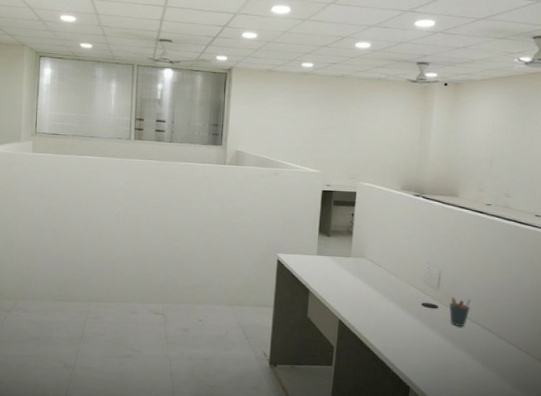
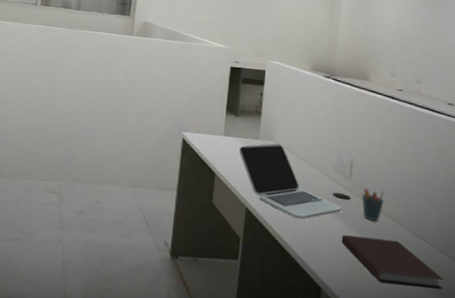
laptop: none [331,260,430,328] -> present [238,143,342,220]
notebook: none [429,340,525,385] -> present [341,235,444,290]

